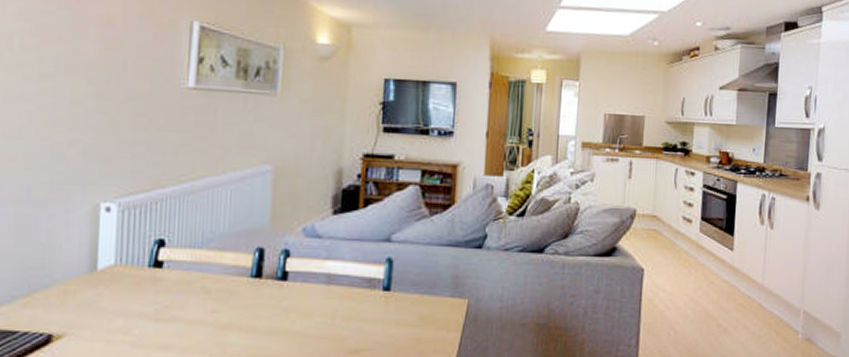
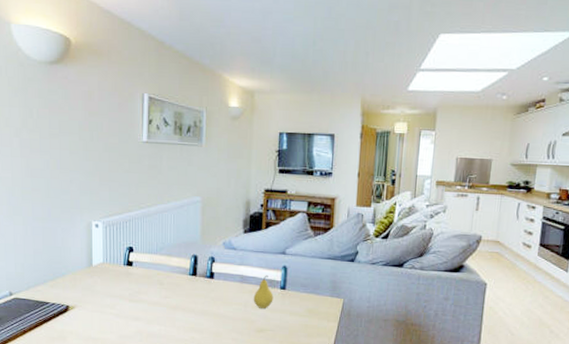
fruit: none [344,272,373,321] -> present [253,275,274,309]

